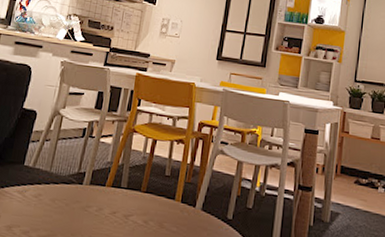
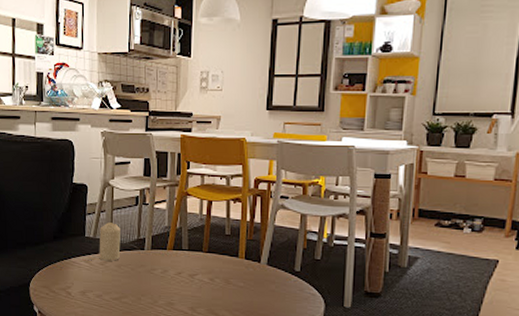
candle: none [34,151,62,194] -> present [99,221,121,261]

